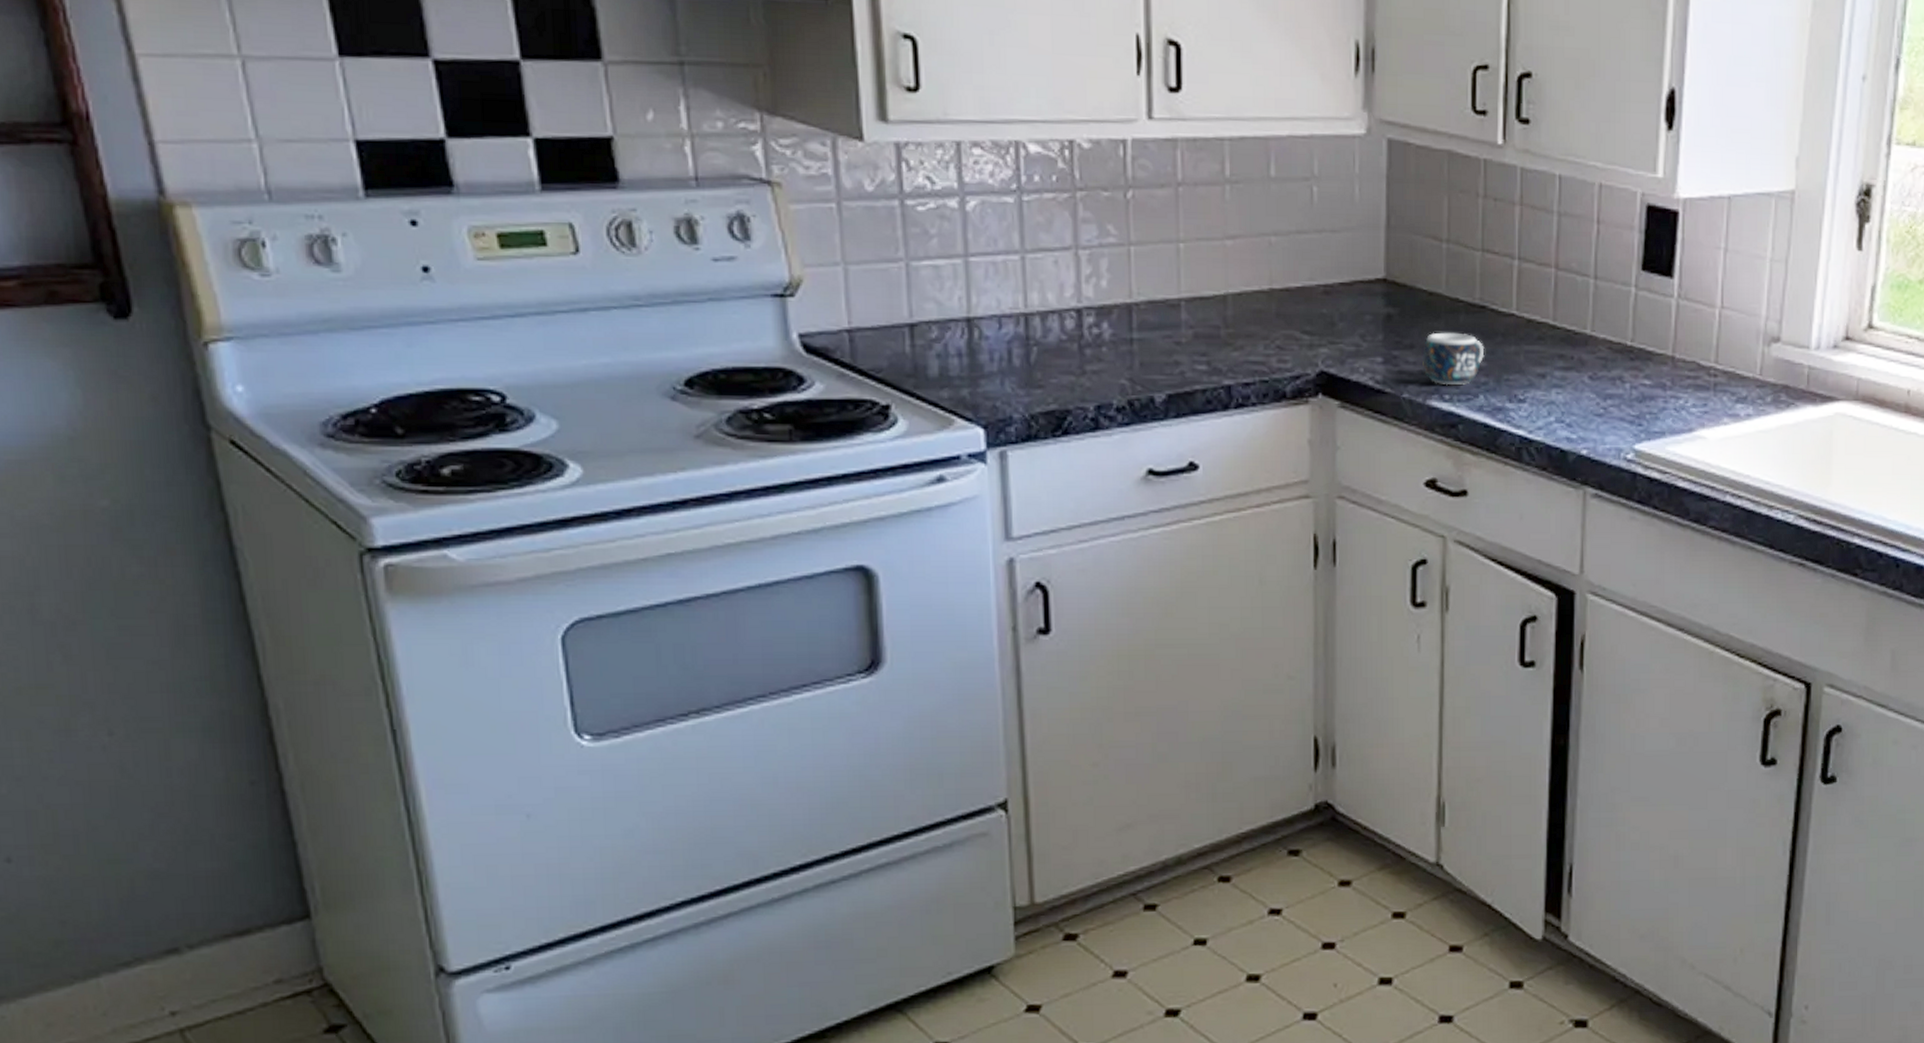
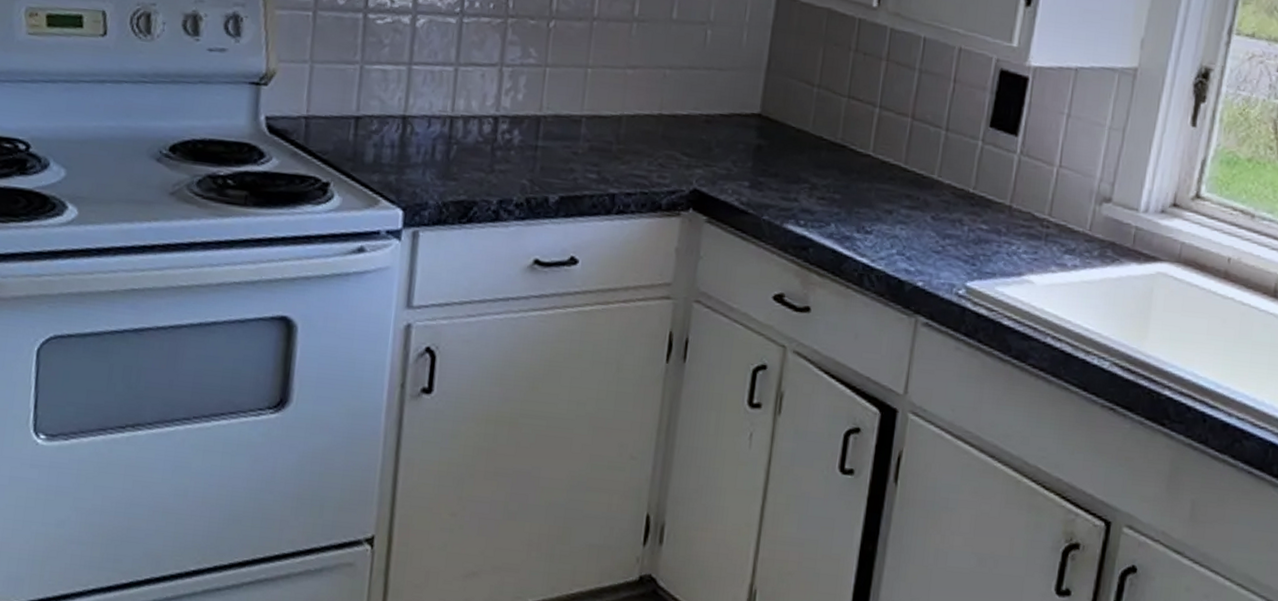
mug: present [1423,332,1485,386] -> none [784,165,841,213]

